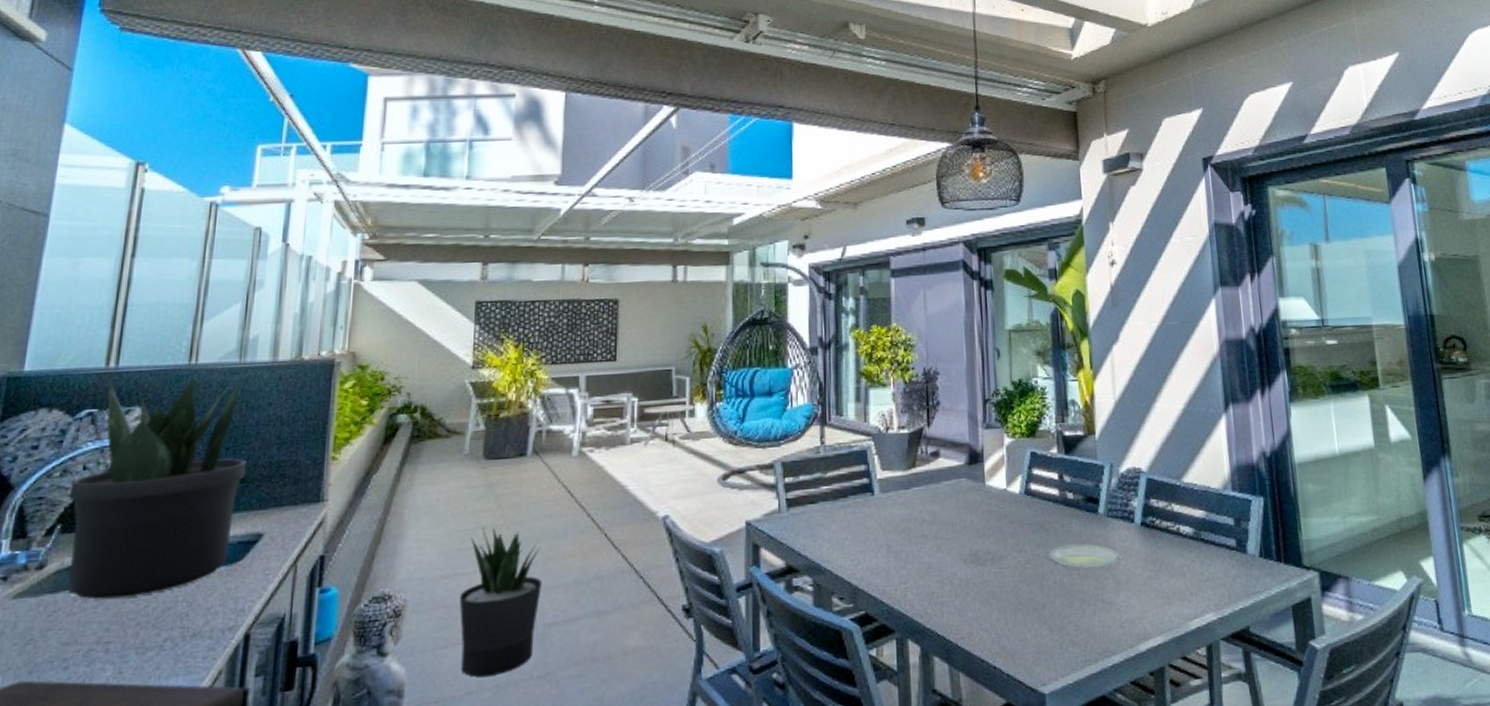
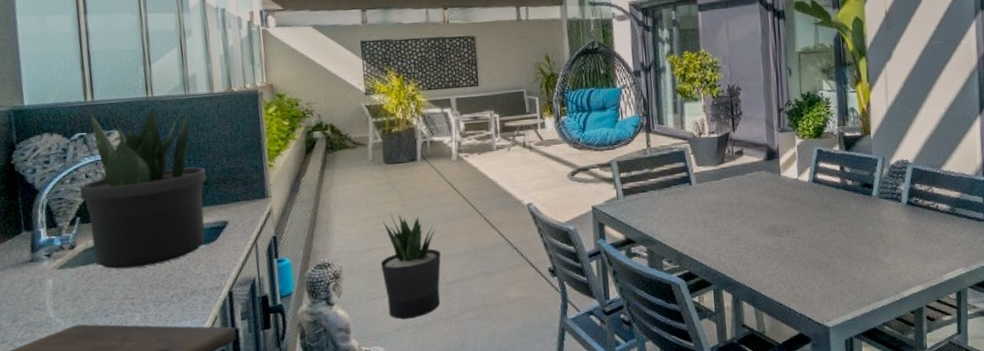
plate: present [1049,543,1120,569] -> none [832,218,890,237]

